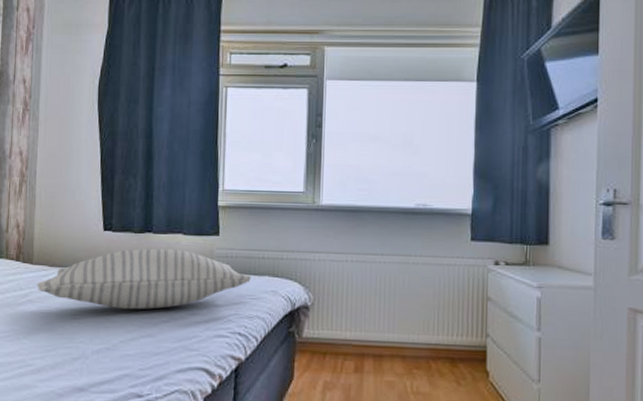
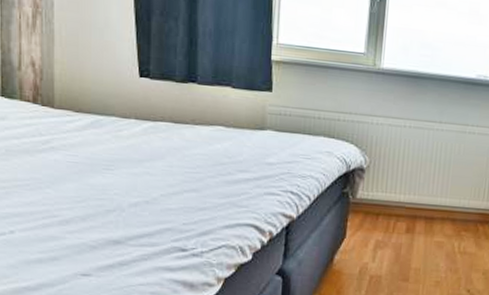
pillow: present [37,248,251,310] -> none [60,99,305,164]

